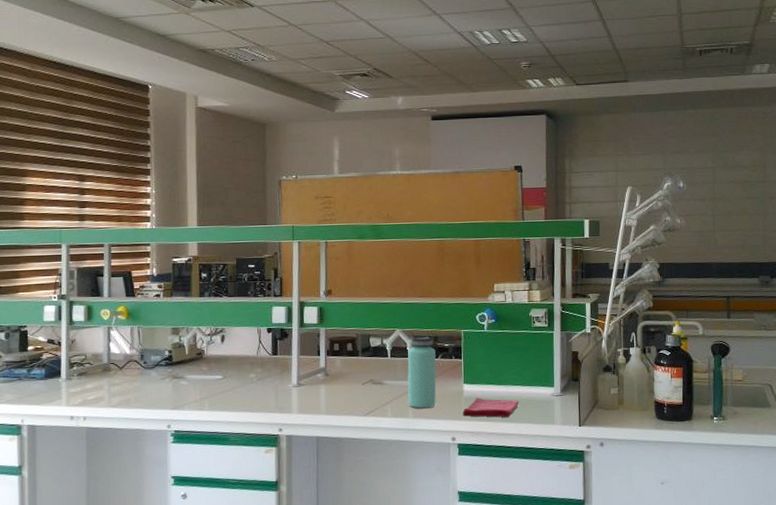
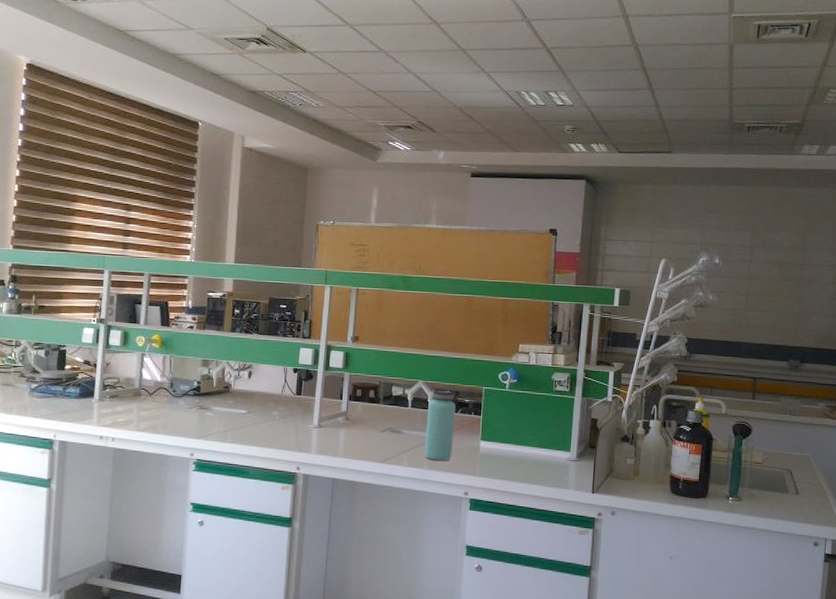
dish towel: present [463,398,519,418] -> none [477,455,534,478]

